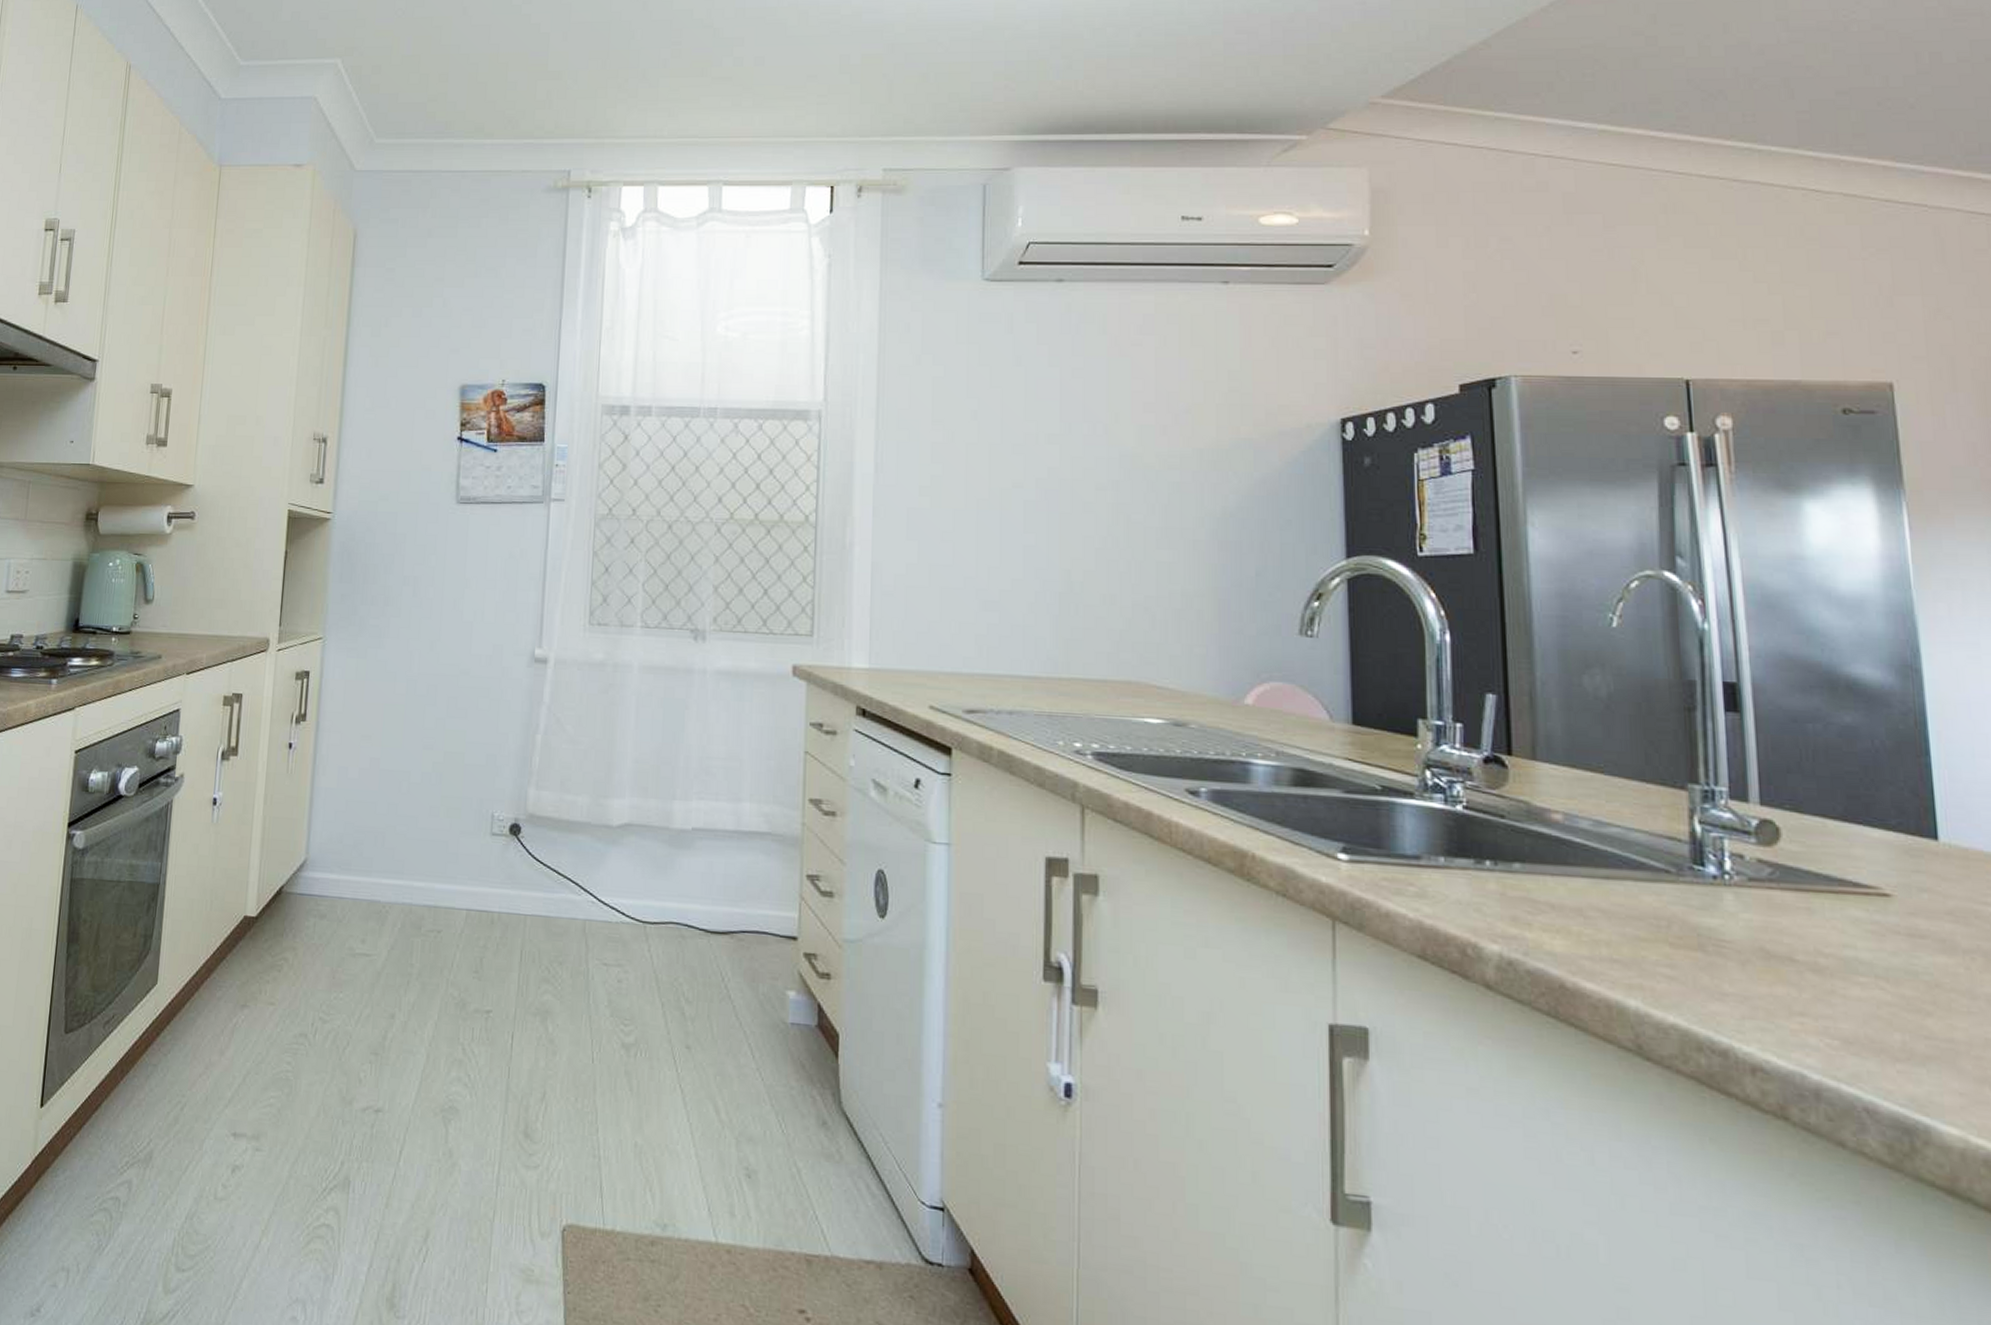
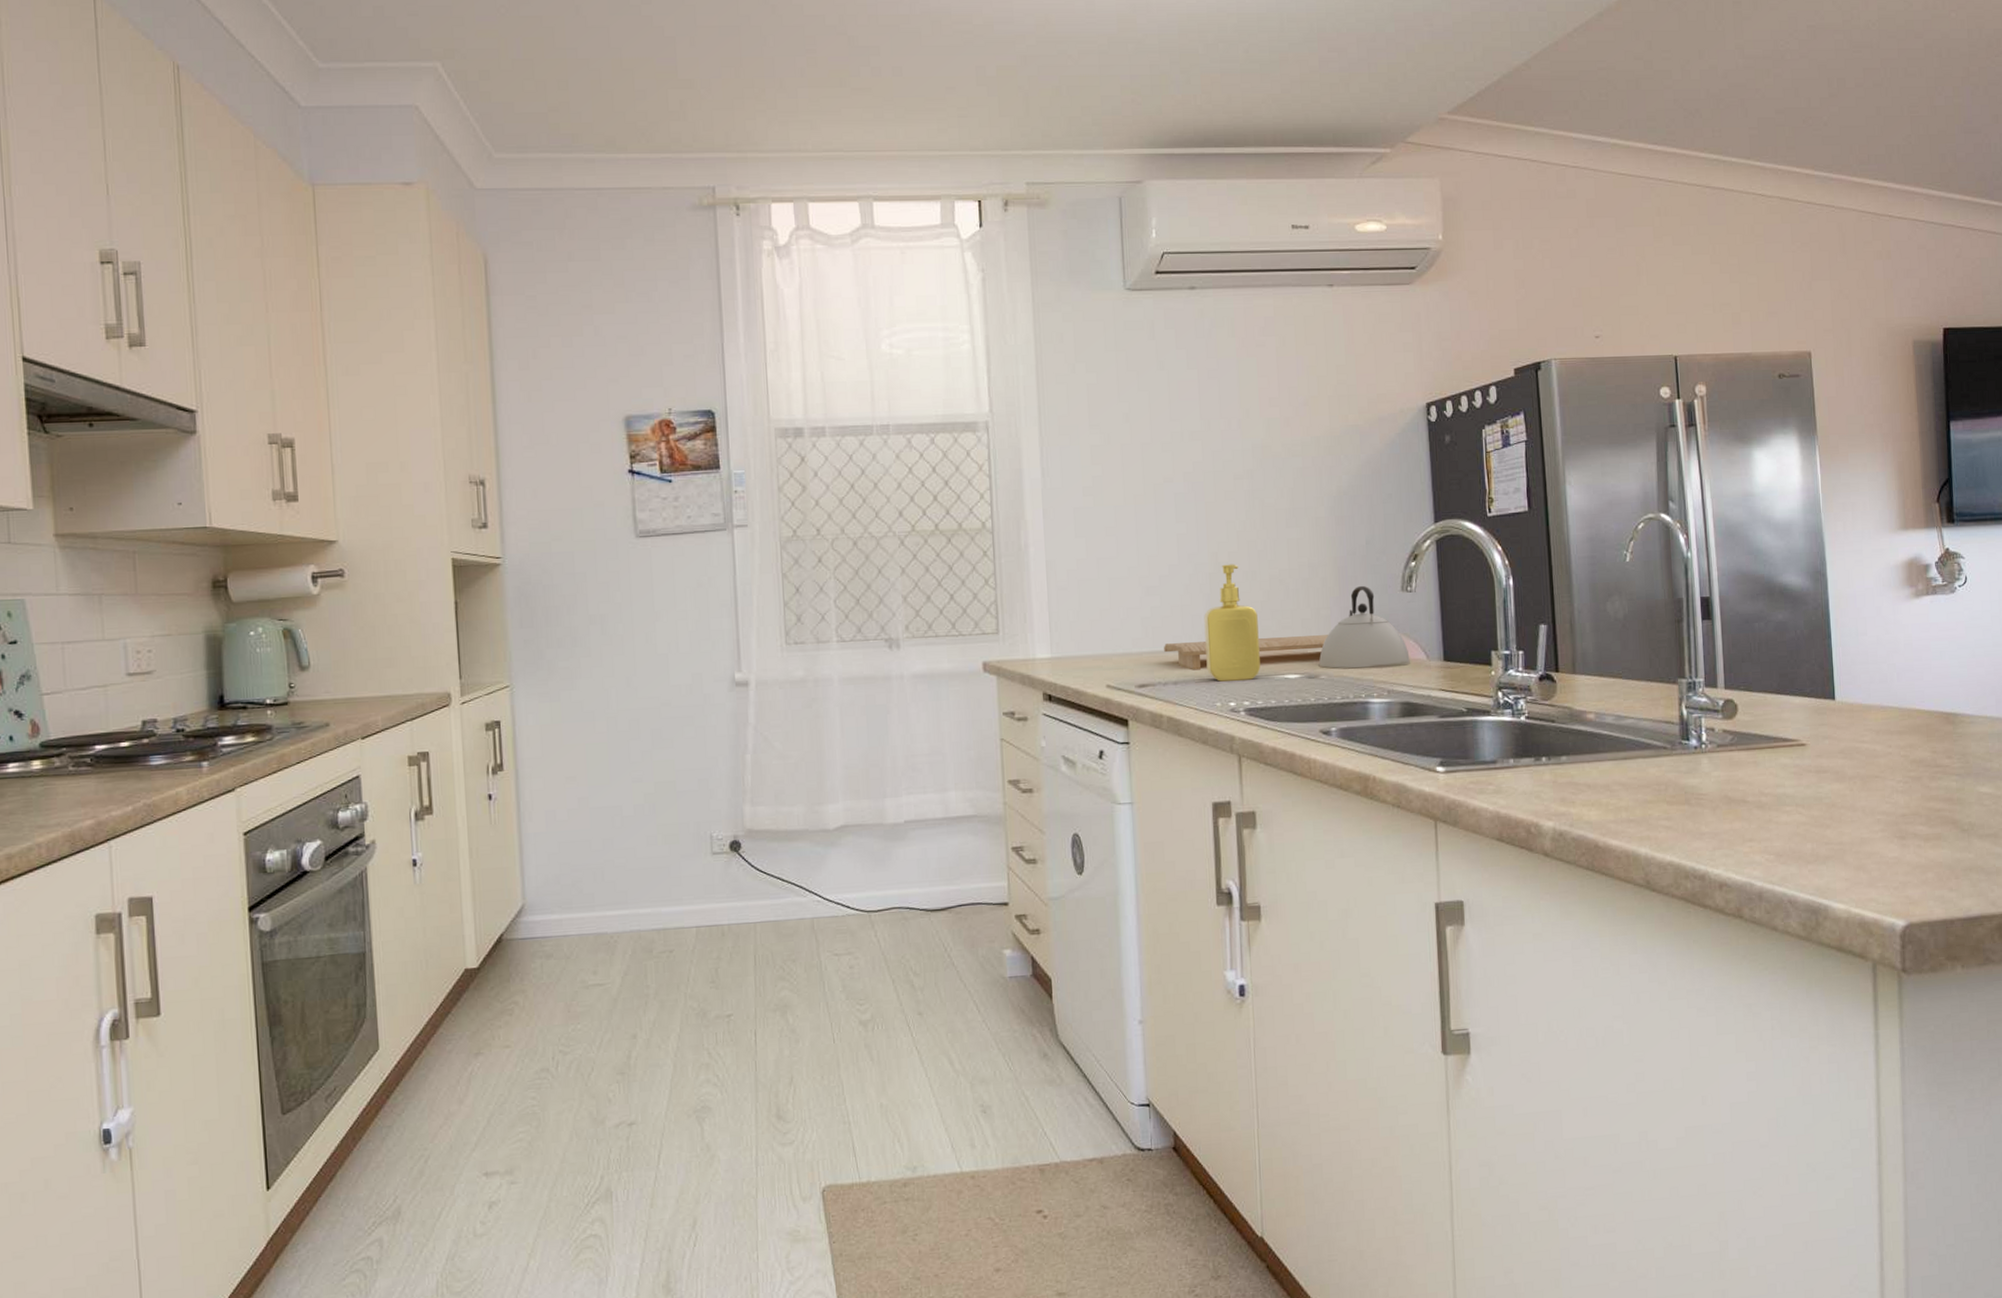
cutting board: none [1000,667,1203,701] -> present [1164,635,1329,671]
soap dispenser: none [1049,584,1115,719] -> present [1204,564,1261,682]
kettle: none [1188,623,1307,726] -> present [1318,585,1410,670]

